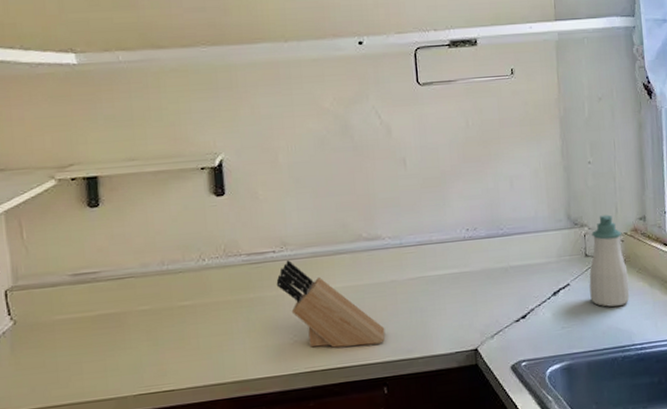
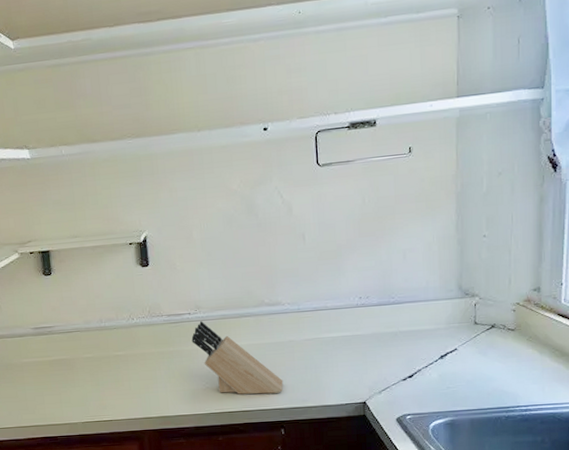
soap bottle: present [589,214,630,307] -> none [477,285,518,371]

